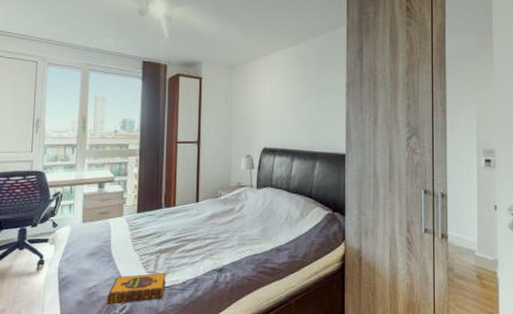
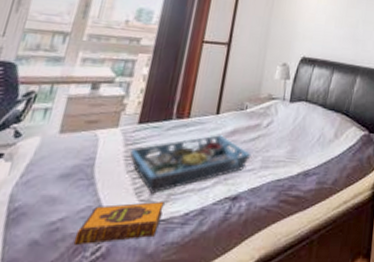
serving tray: none [134,219,230,267] -> present [129,135,252,194]

